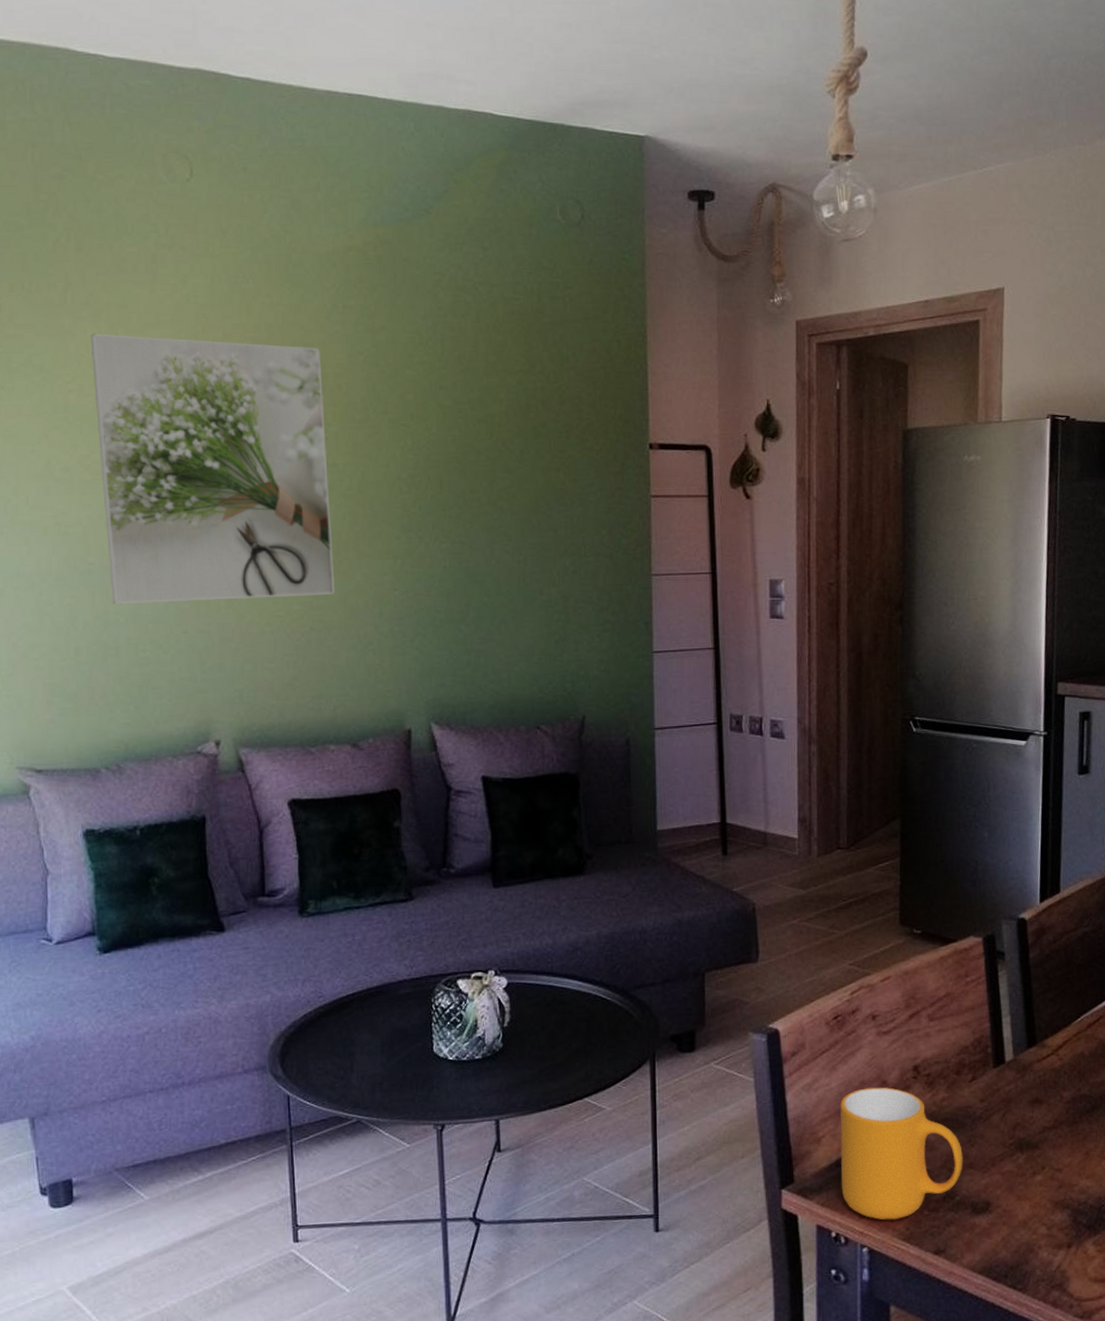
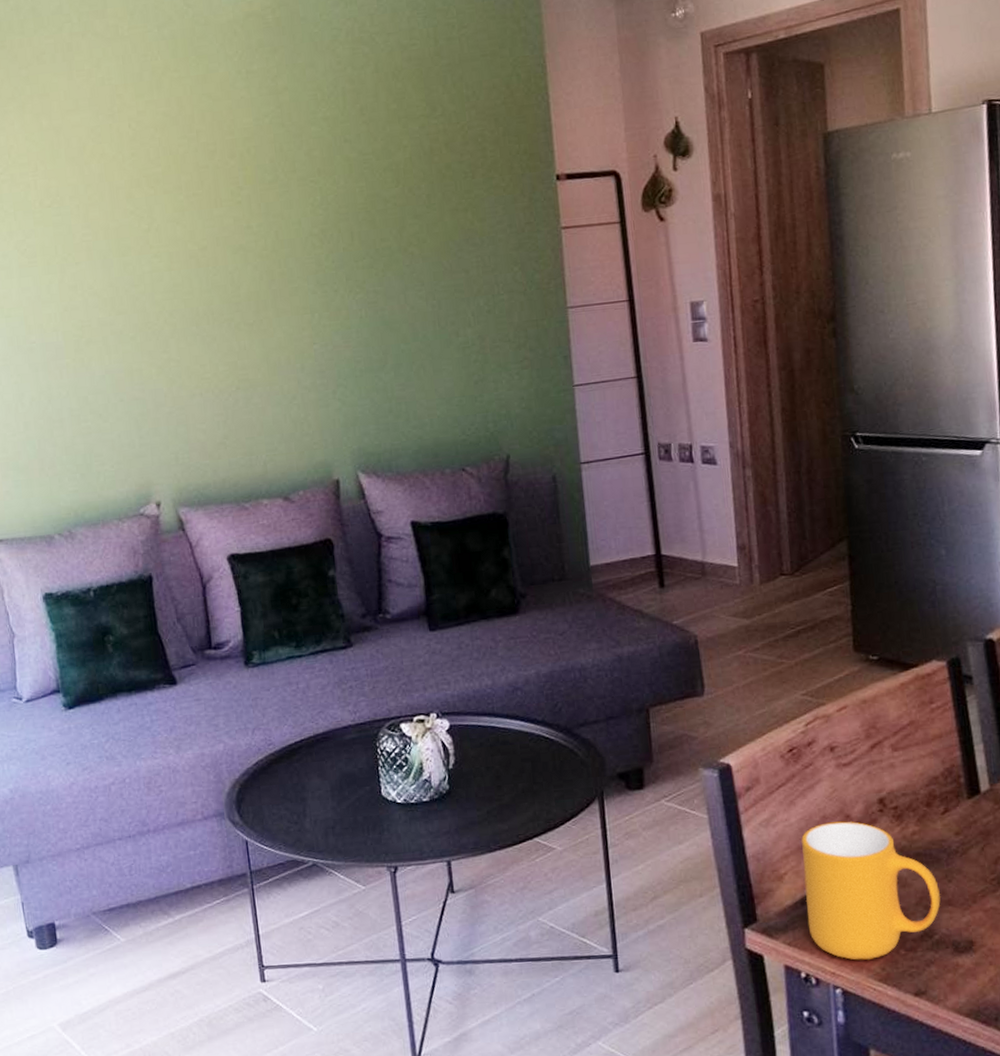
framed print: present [90,333,334,604] -> none [17,115,257,379]

